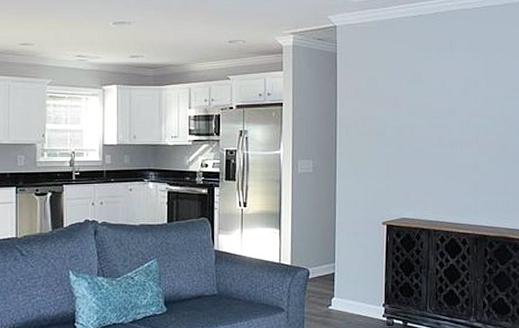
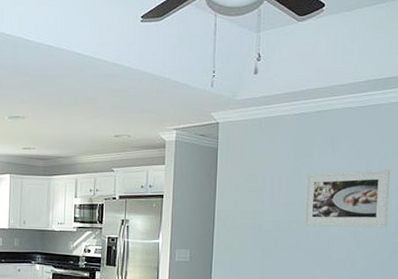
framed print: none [425,70,508,131] -> present [303,168,390,228]

